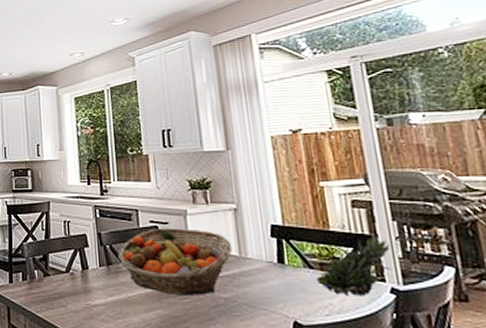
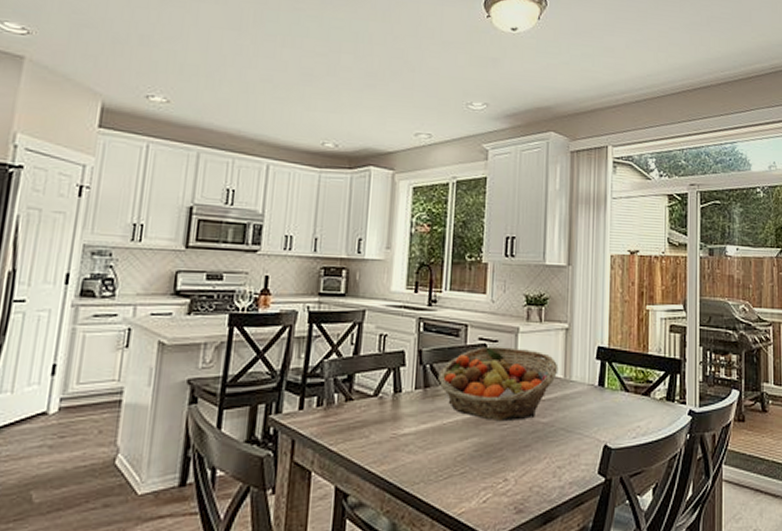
succulent plant: present [317,235,392,296] -> none [630,360,694,418]

